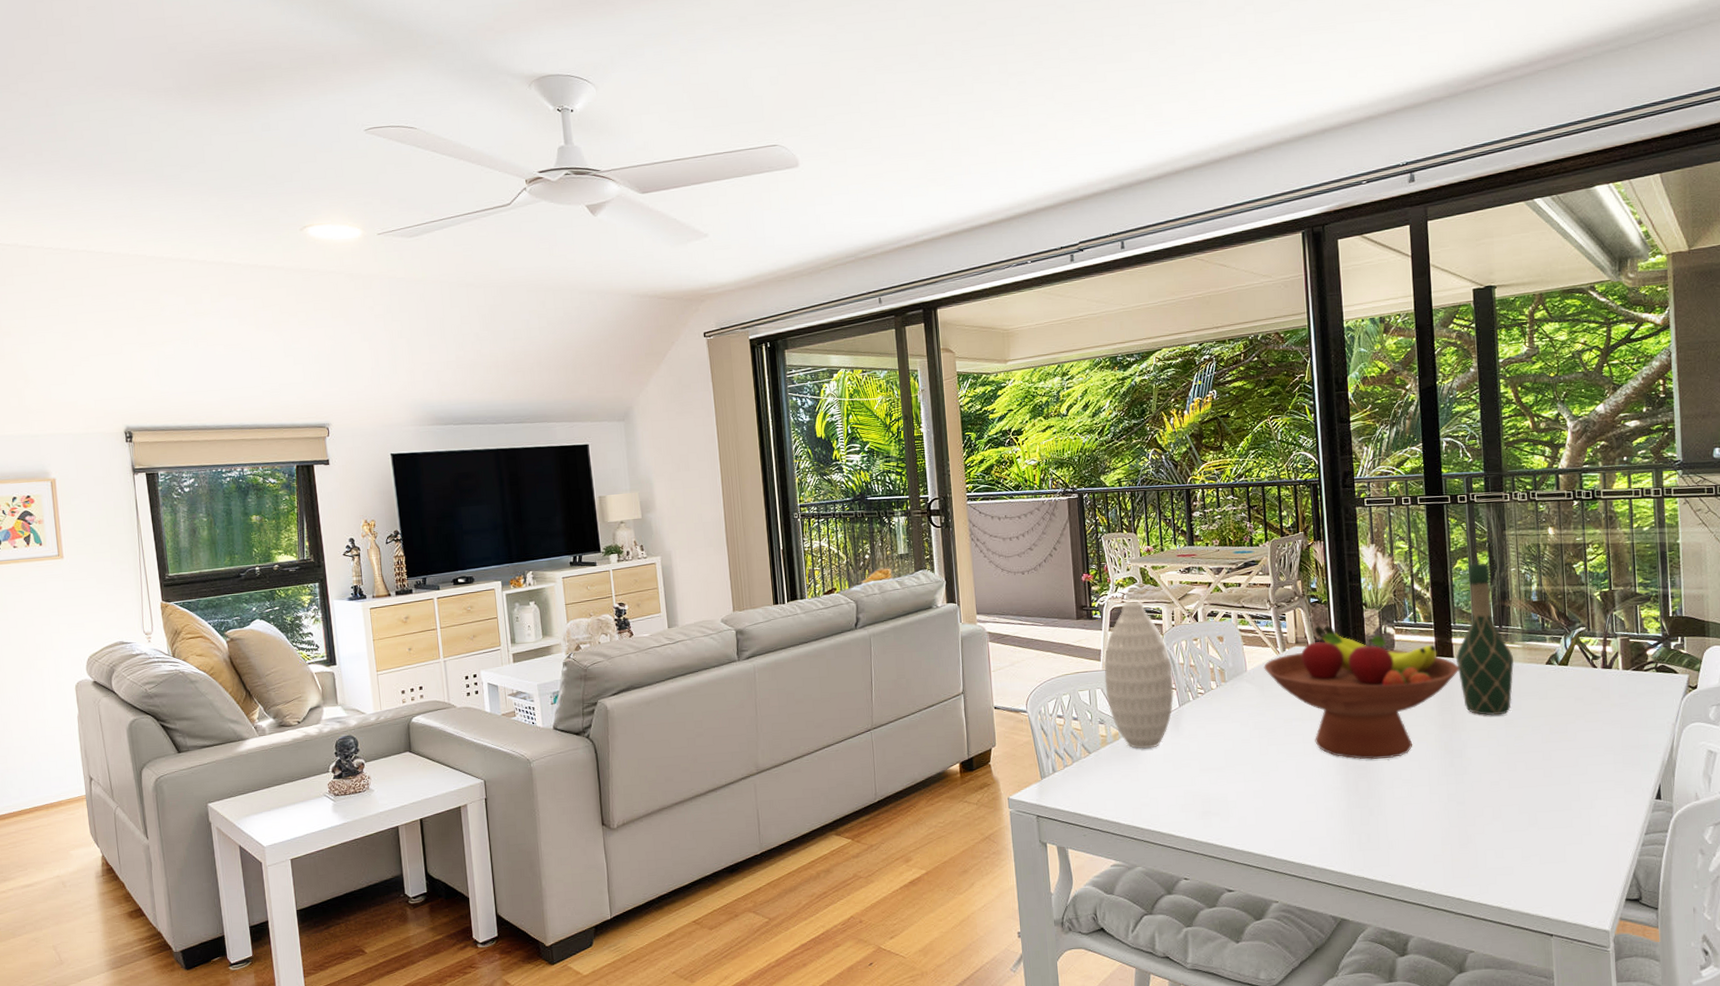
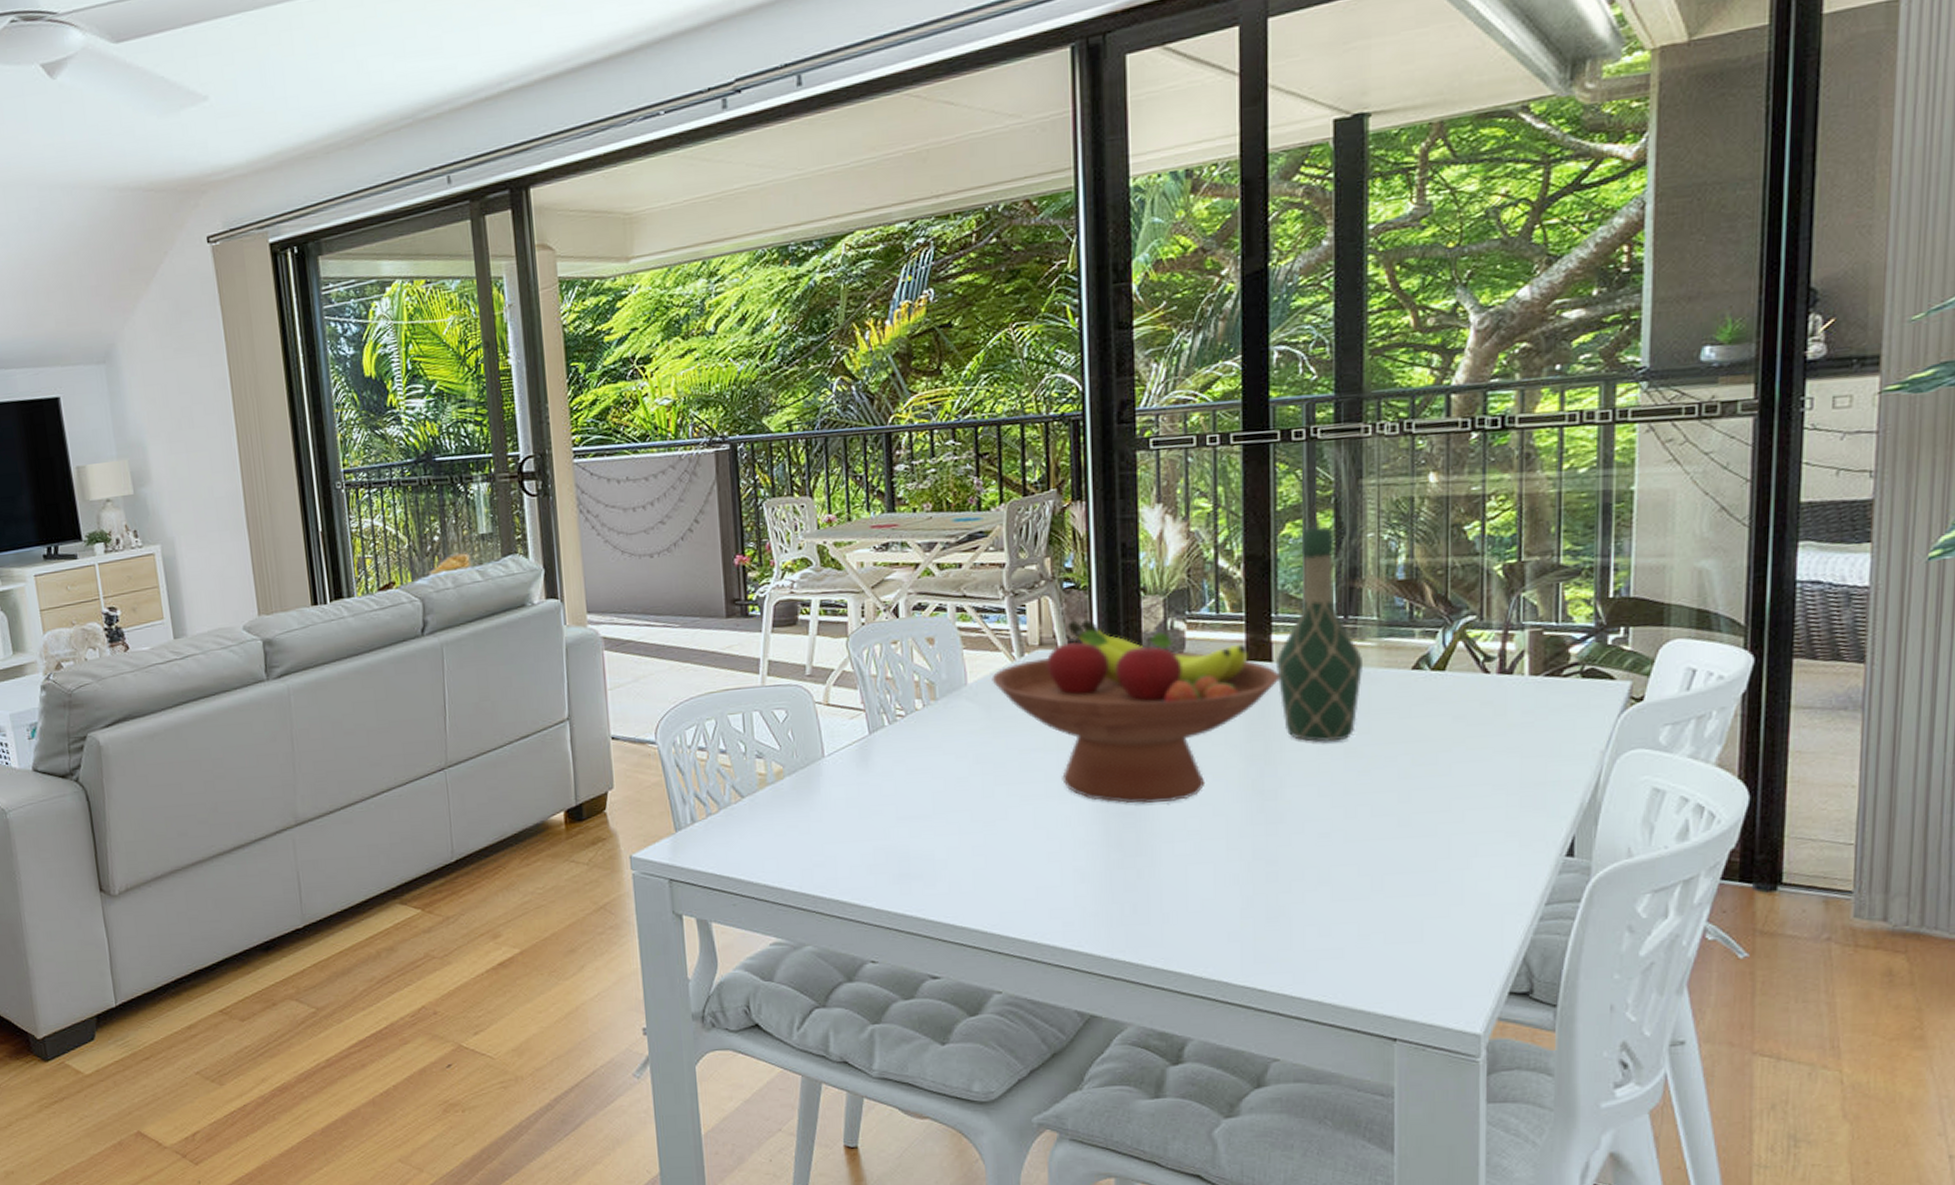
vase: present [1103,601,1174,749] -> none [763,591,863,791]

